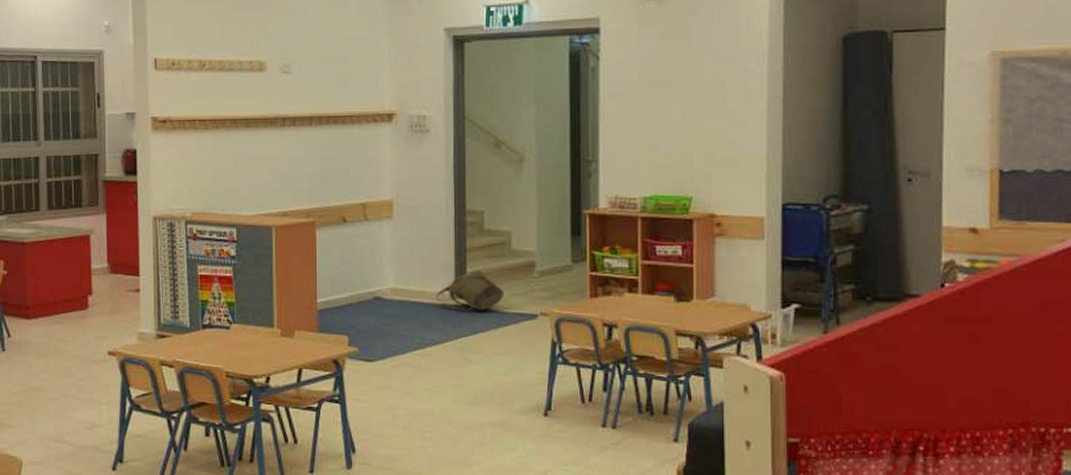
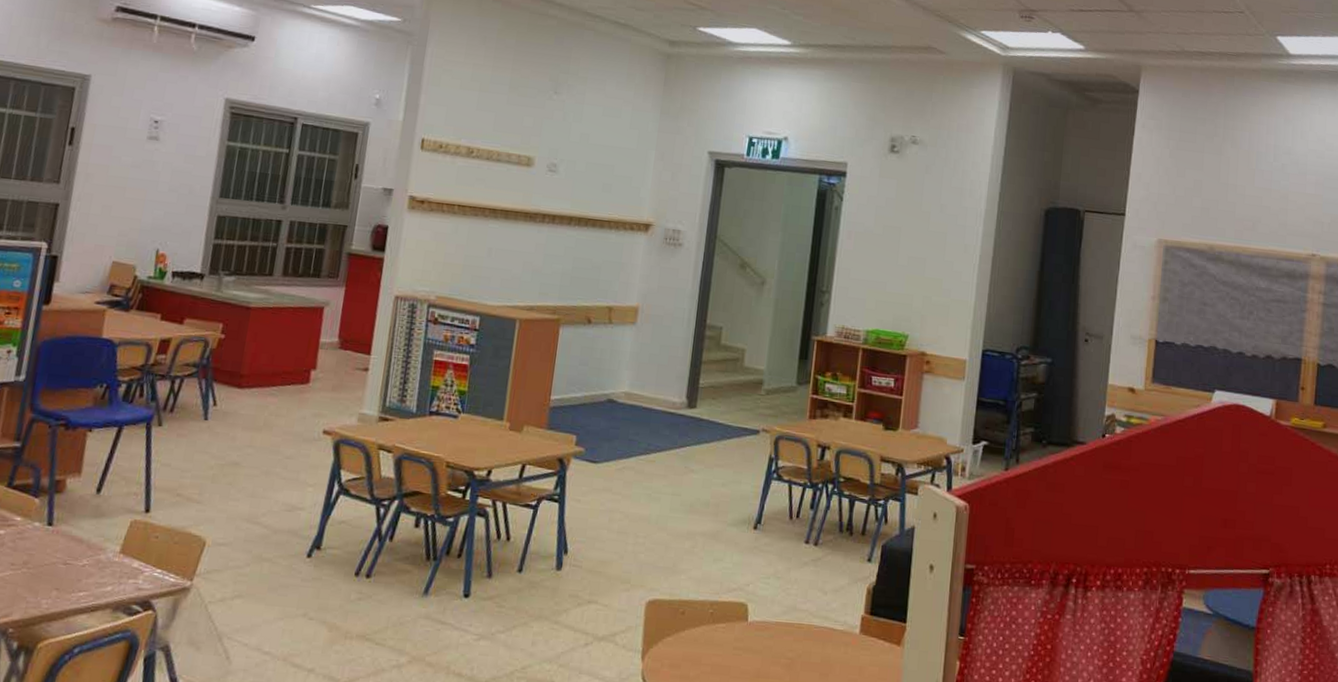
backpack: present [436,270,505,312] -> none [667,382,732,423]

